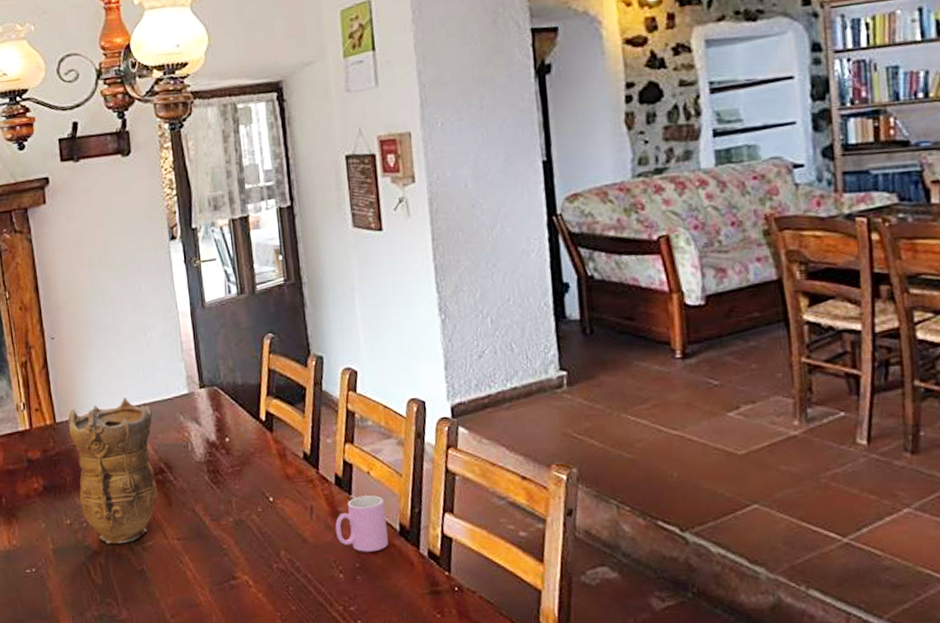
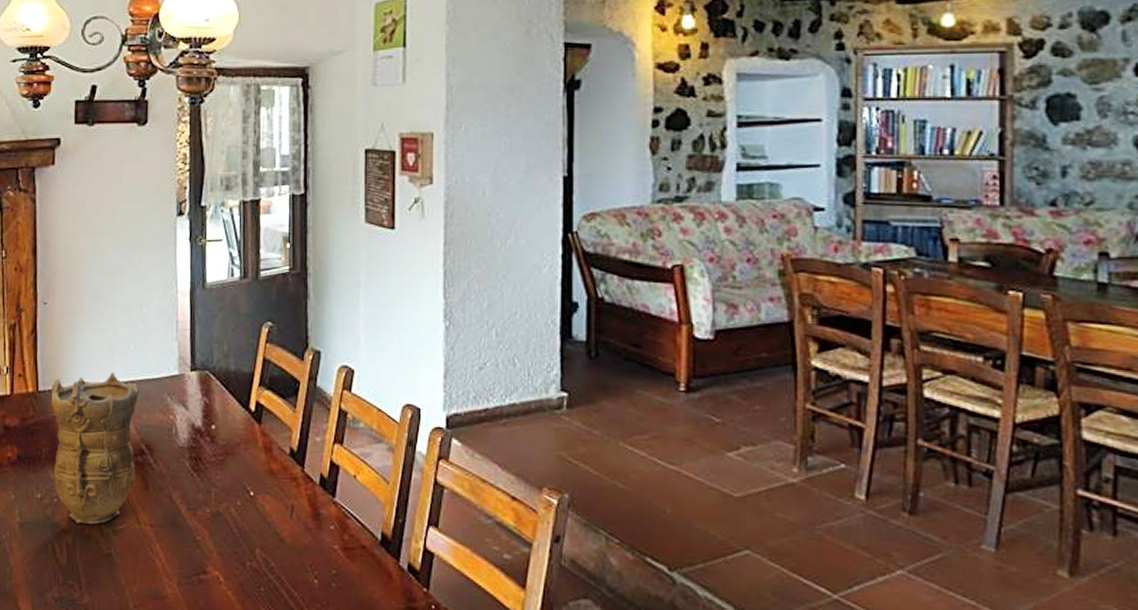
cup: present [335,495,388,552] -> none [315,500,368,560]

